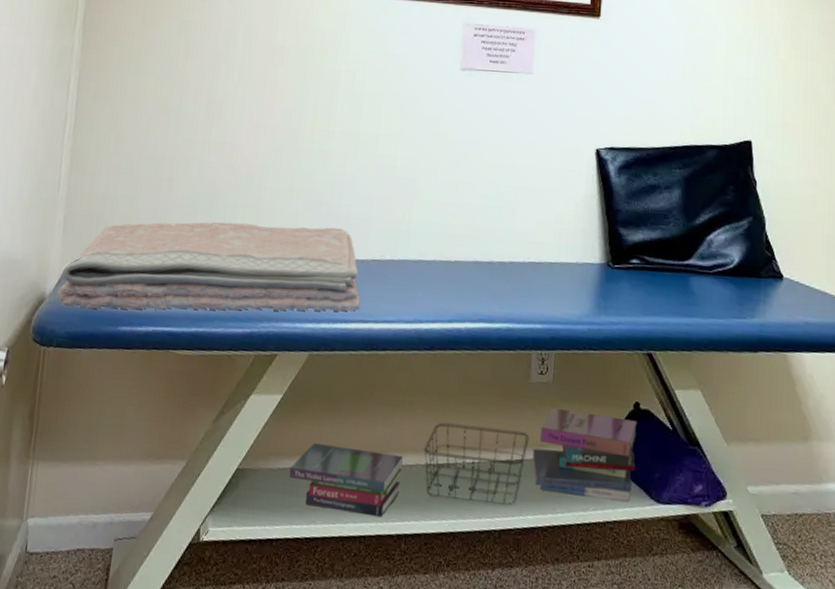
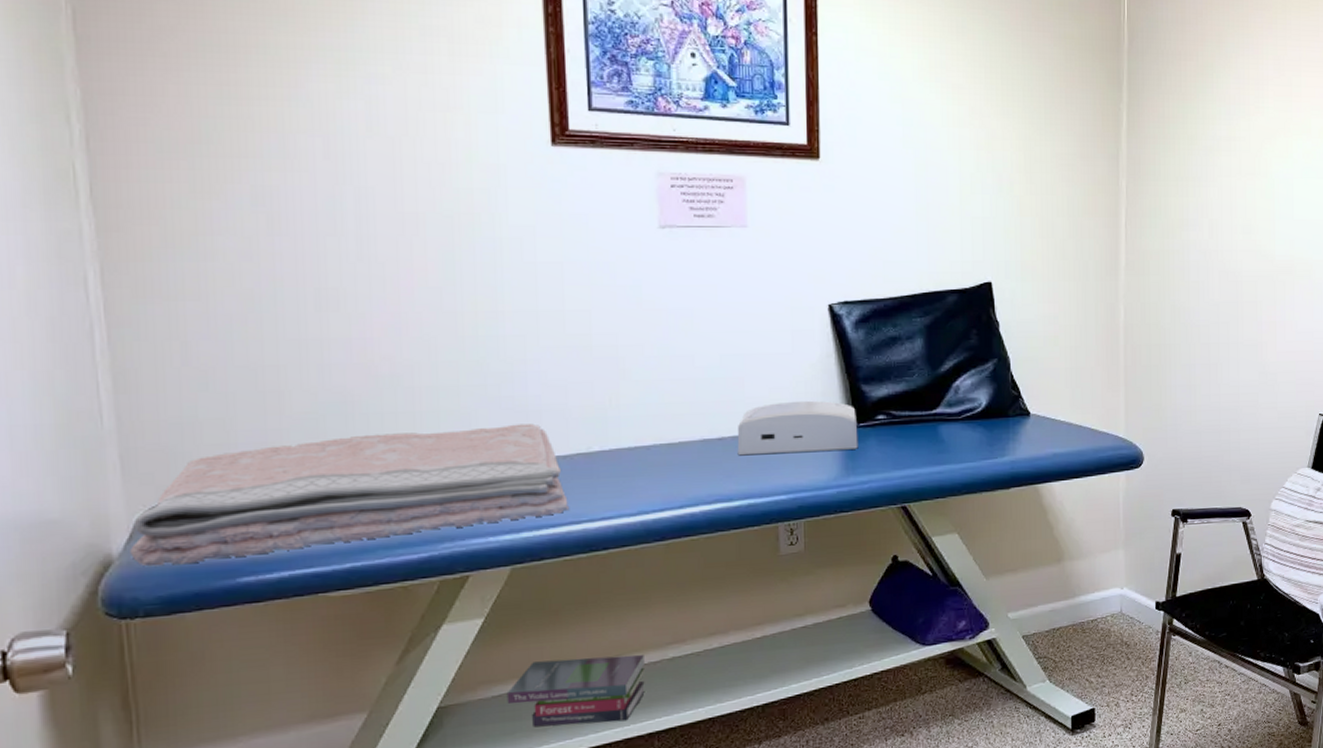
basket: present [423,422,530,506] -> none [667,604,785,688]
tissue dispenser: none [503,235,612,289] -> present [737,400,858,456]
books: present [532,407,638,501] -> none [790,573,898,657]

